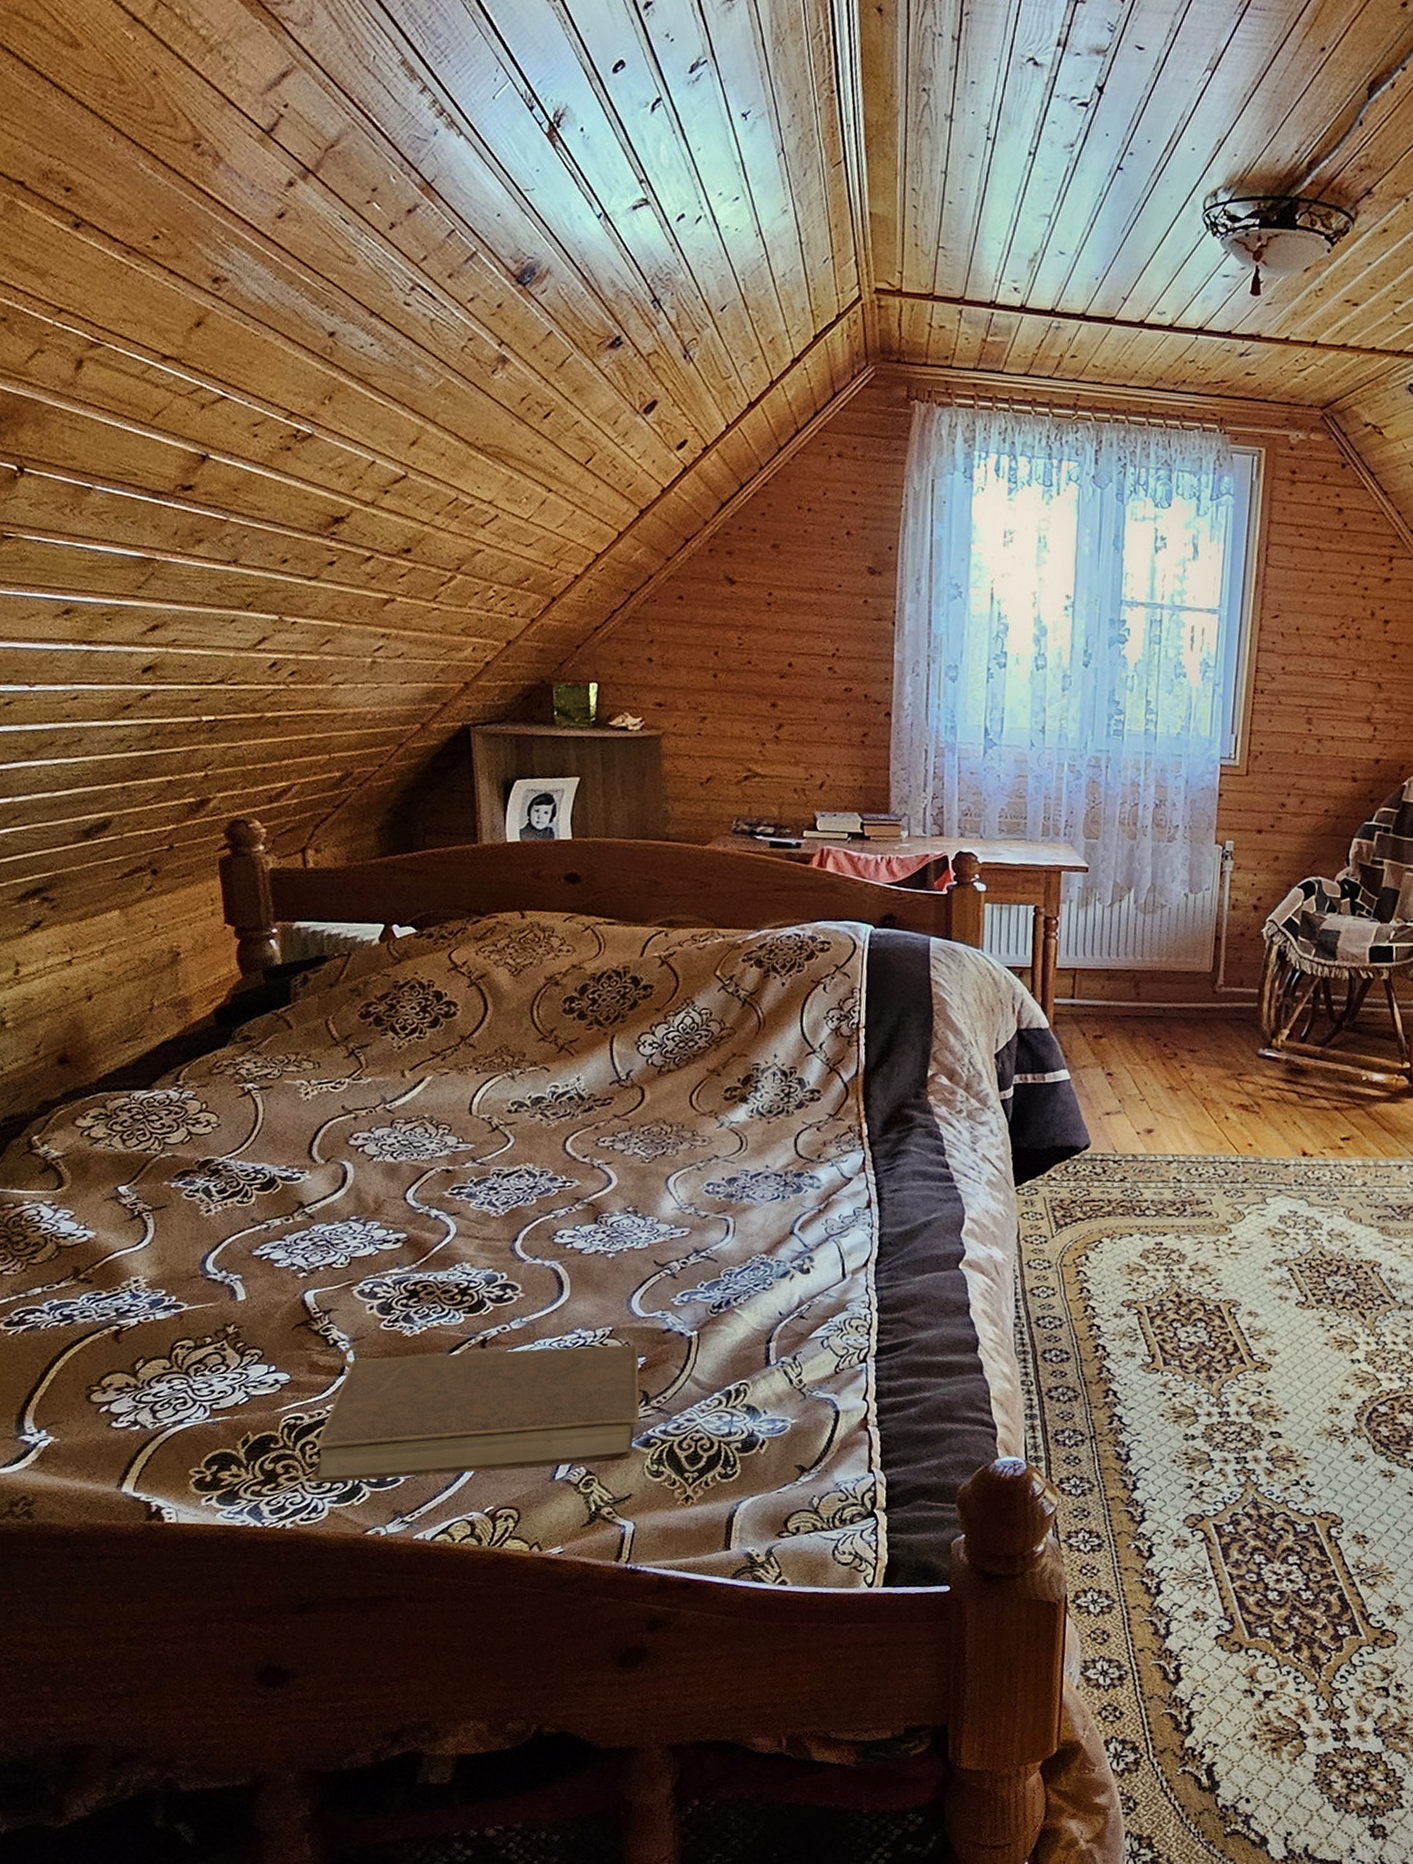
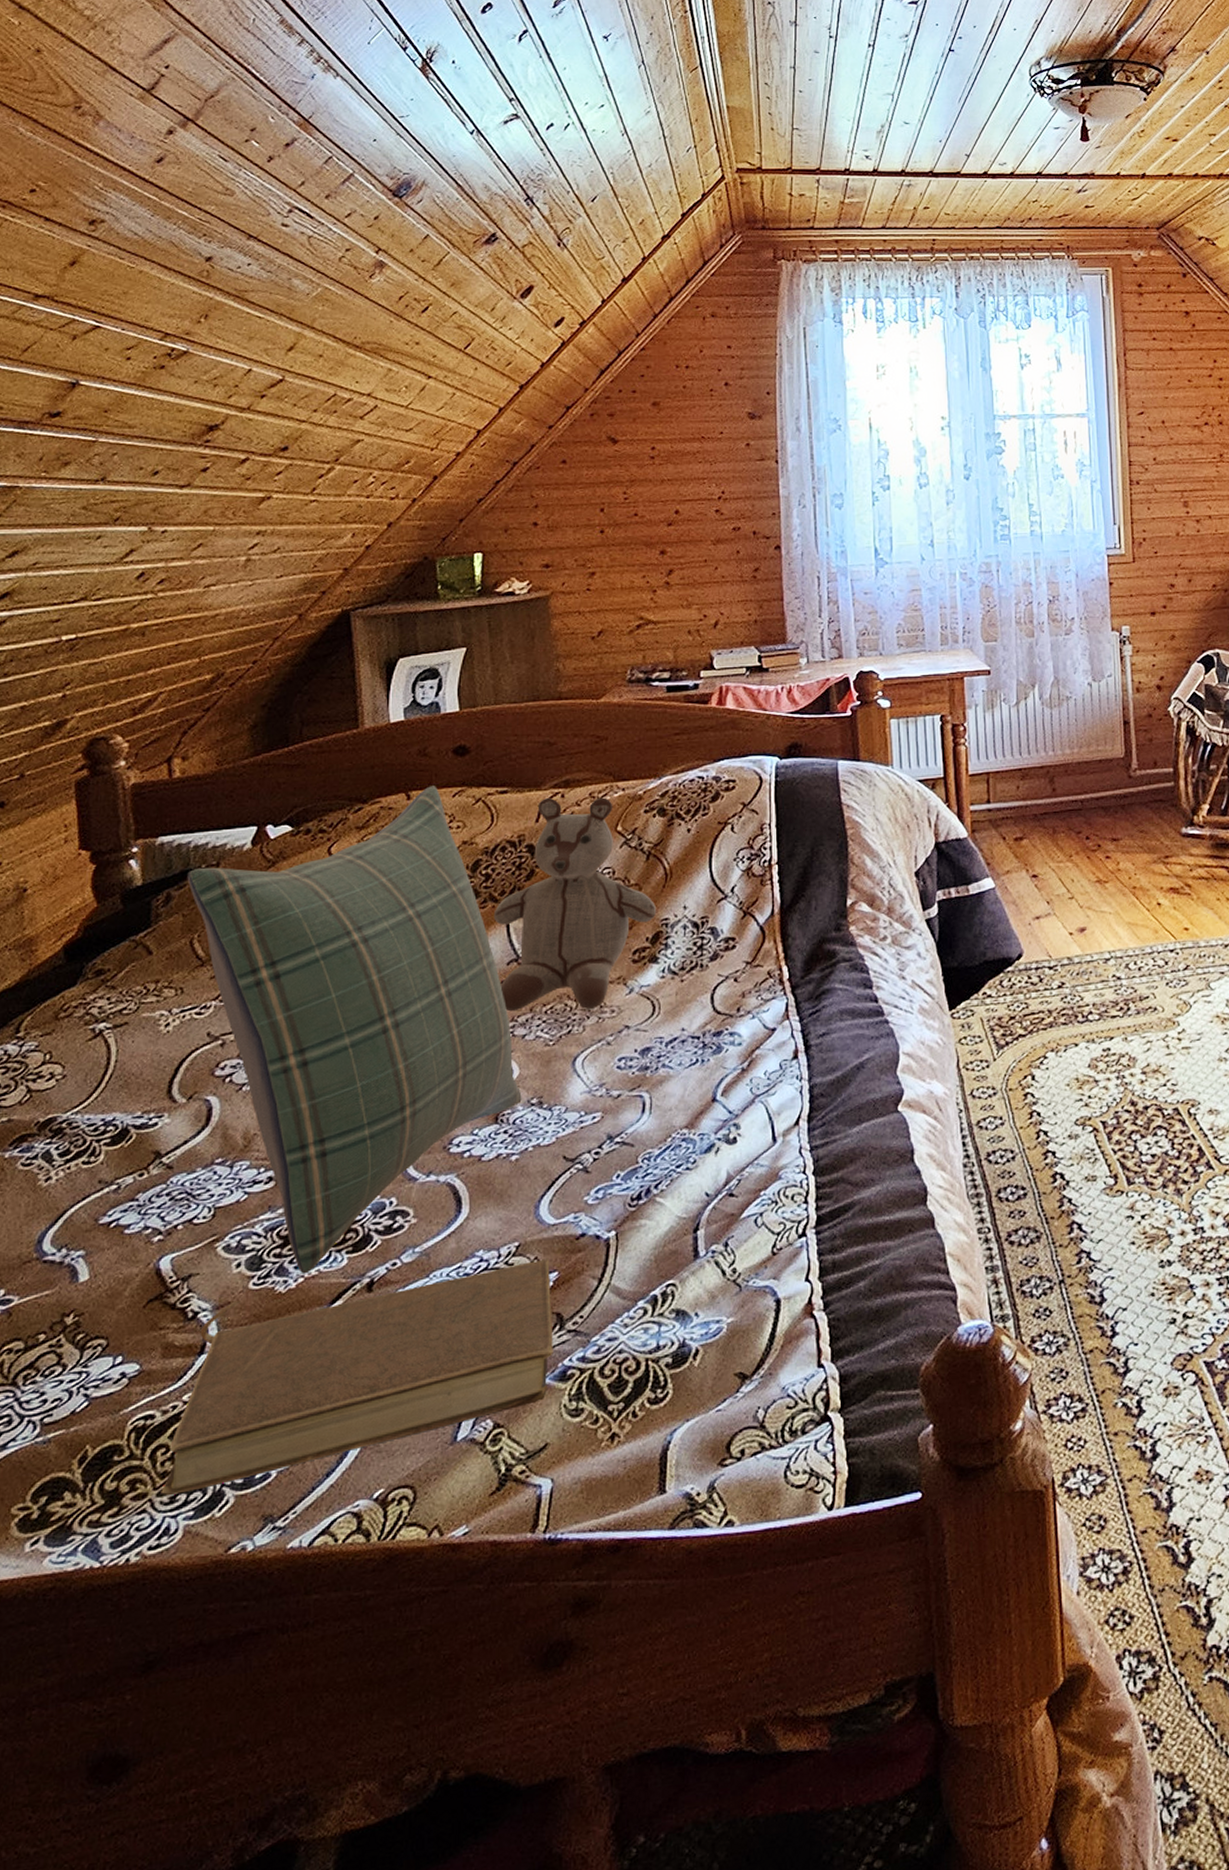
pillow: none [322,908,619,1324] -> present [187,786,522,1274]
stuffed bear: none [598,935,749,1137] -> present [493,797,657,1012]

